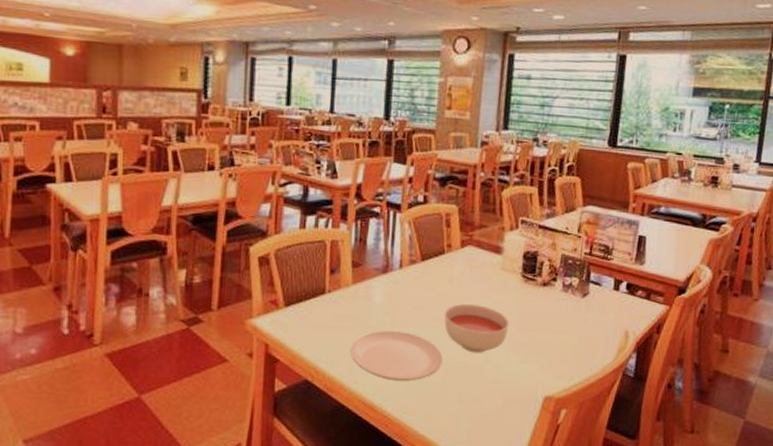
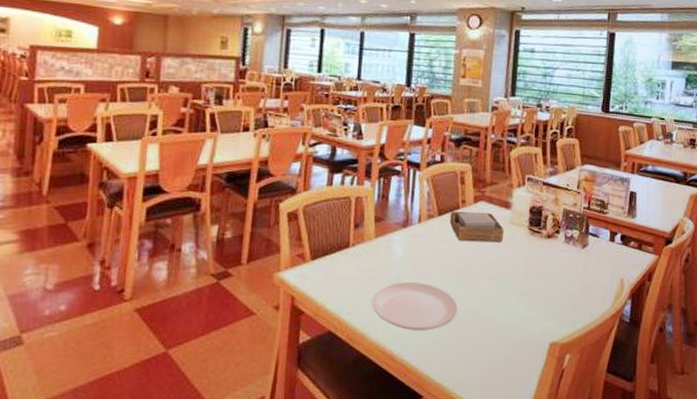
napkin holder: none [434,256,494,291] -> present [449,211,504,243]
bowl: present [444,303,510,353] -> none [458,255,518,302]

